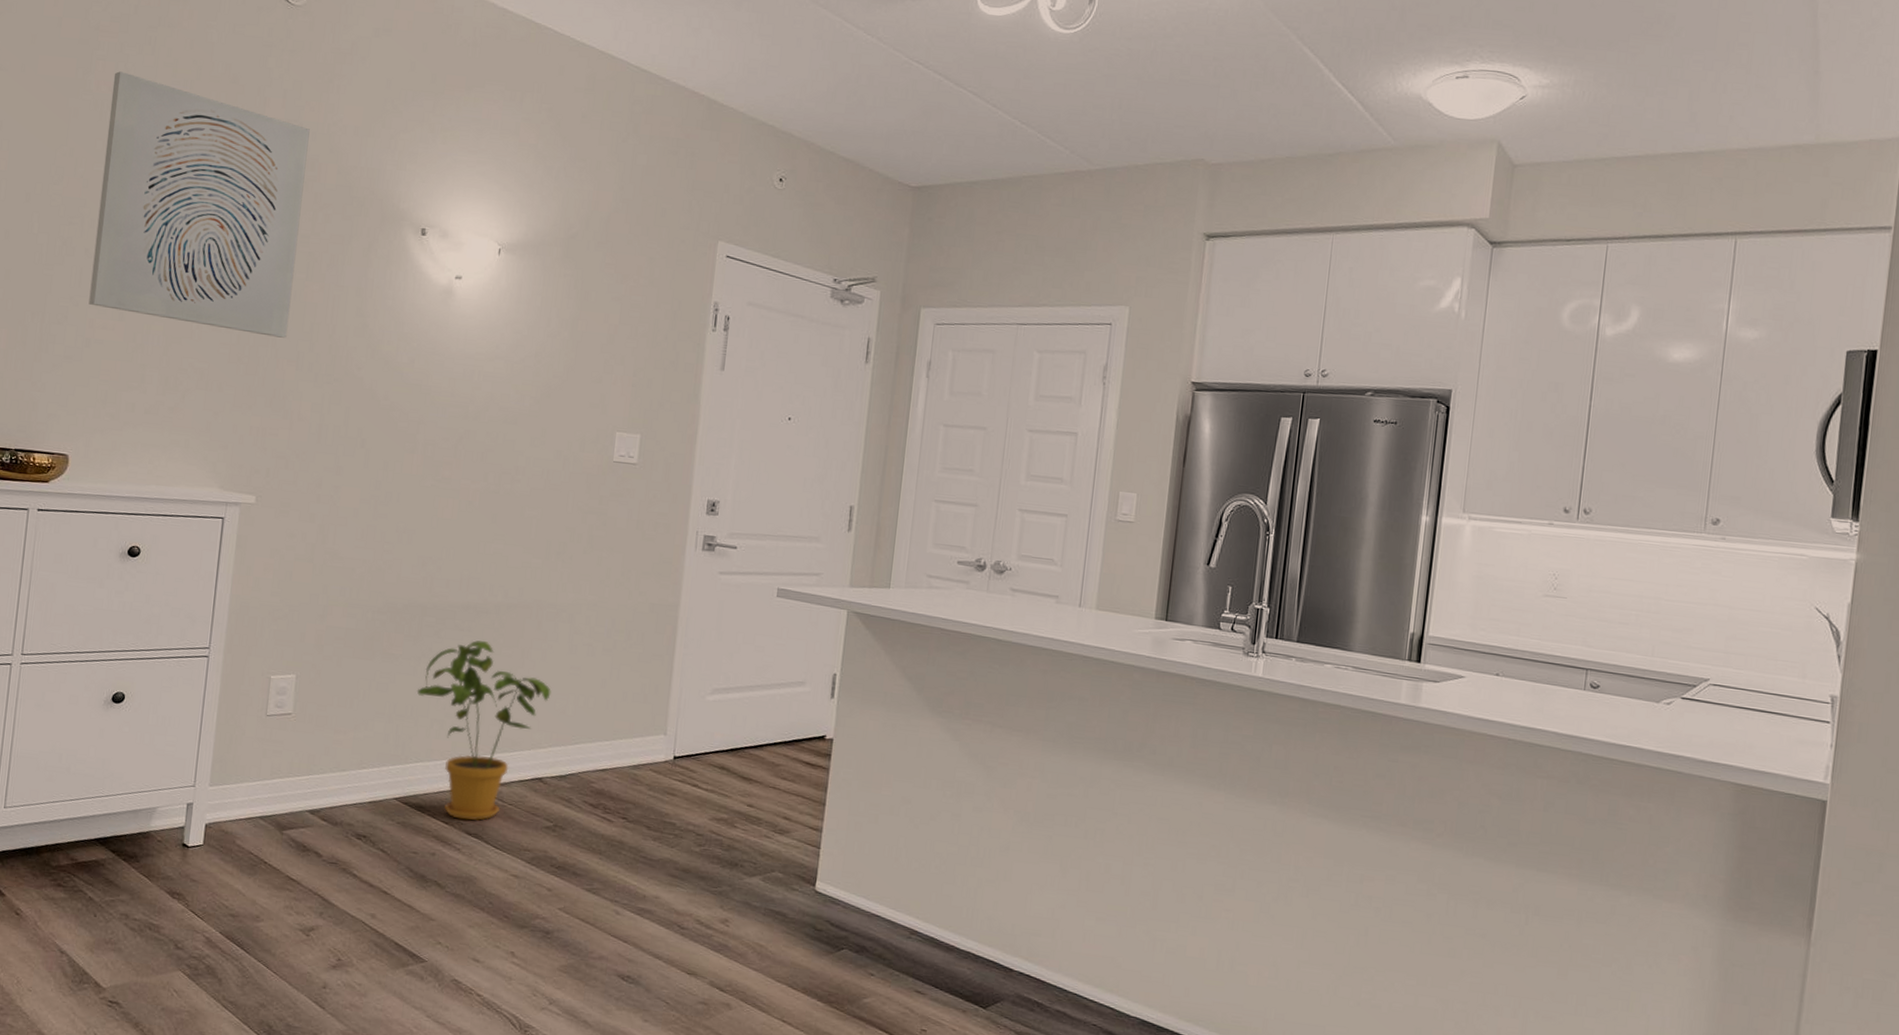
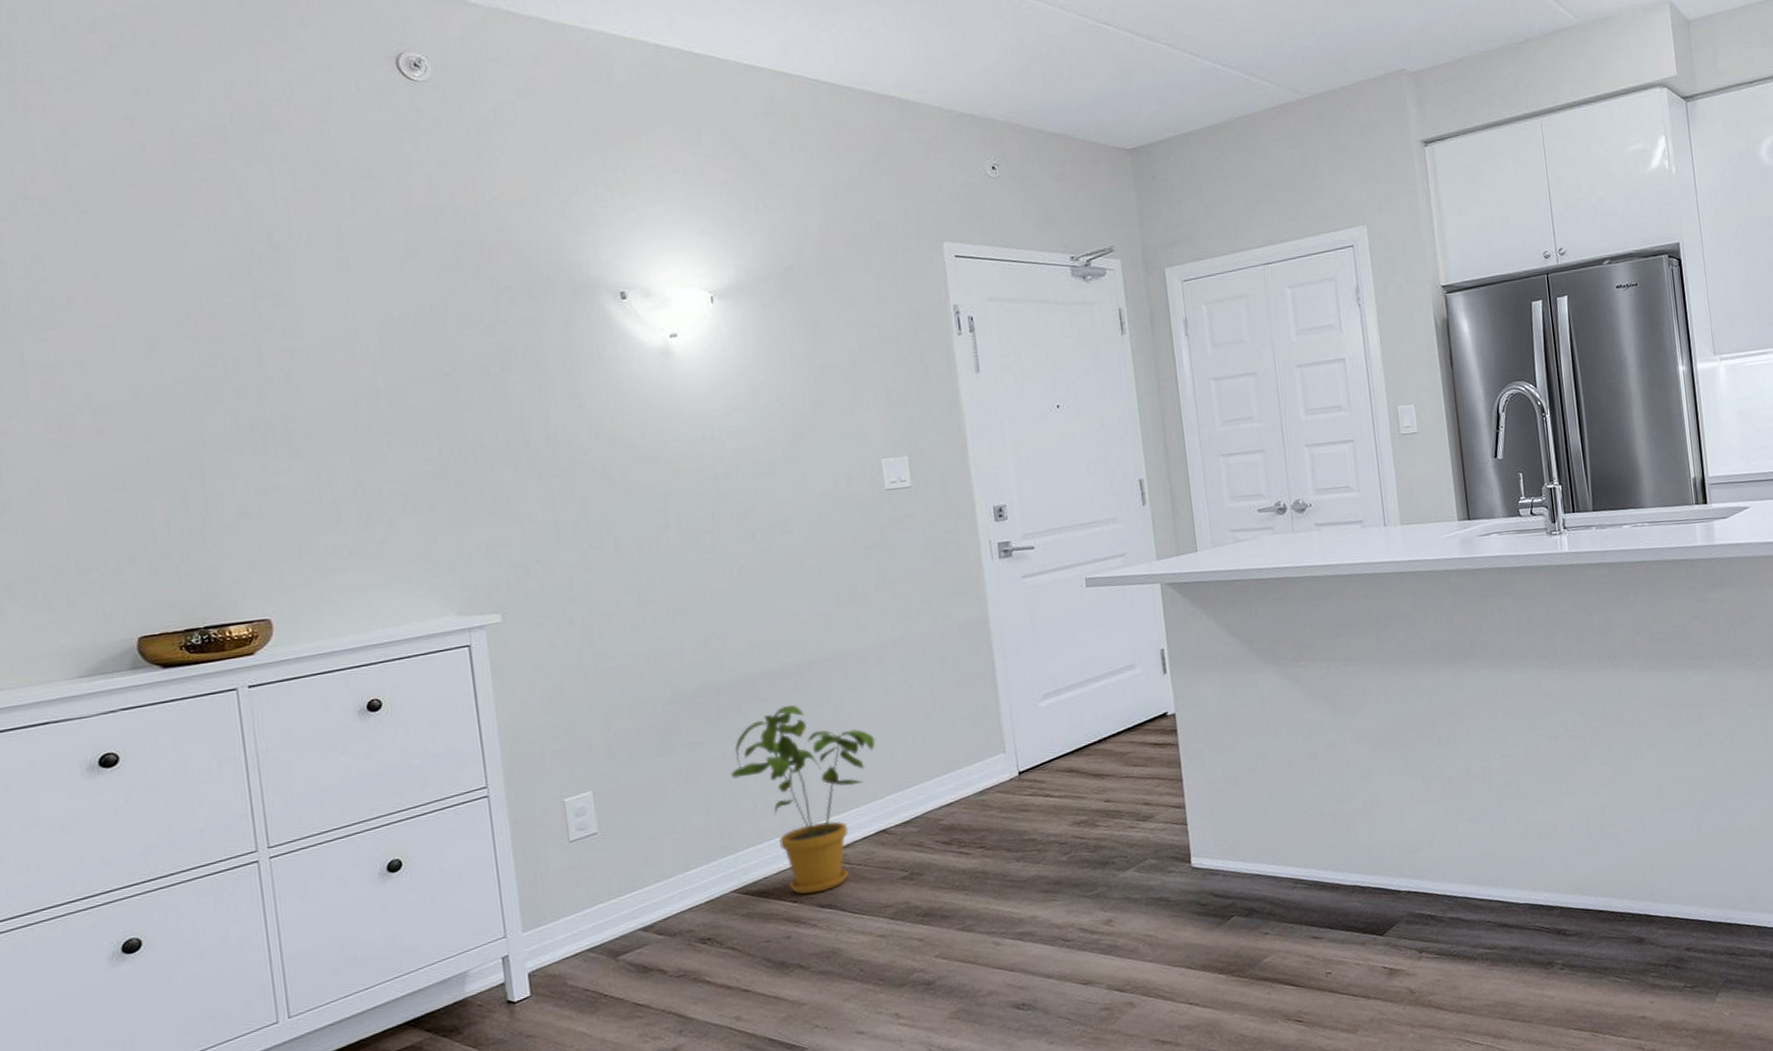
wall art: present [88,71,310,338] -> none [222,189,496,451]

